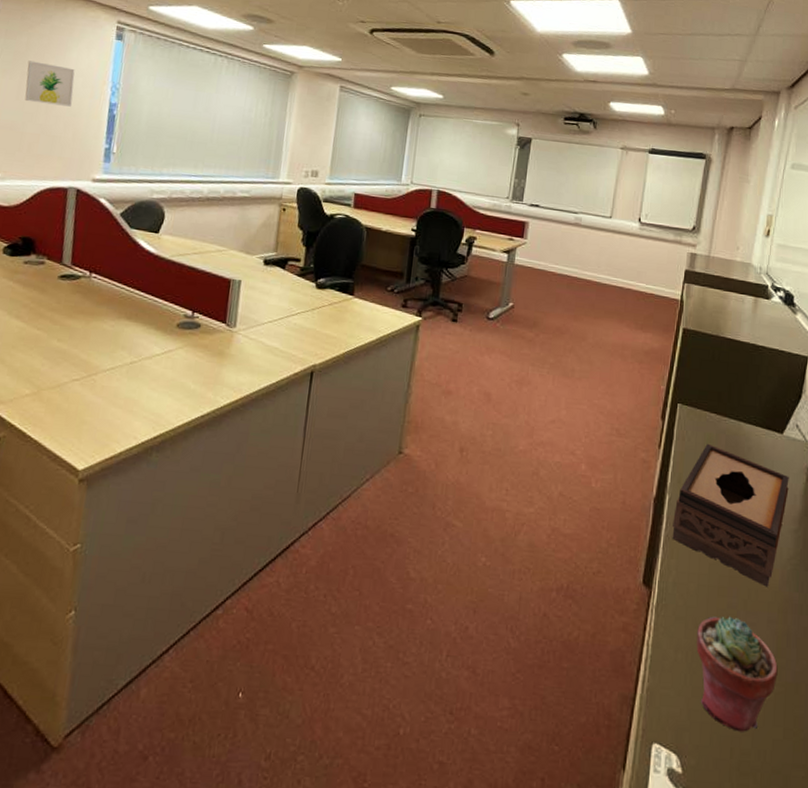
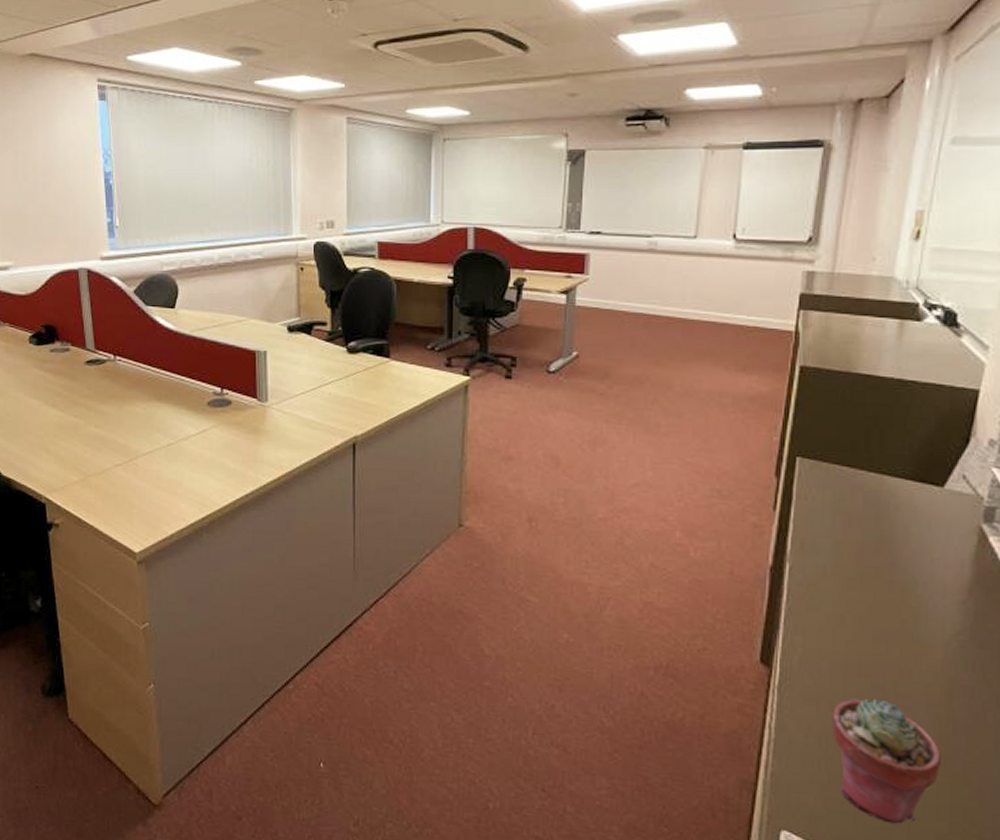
wall art: present [24,60,75,107] -> none [17,137,67,182]
tissue box: present [672,443,789,587] -> none [795,502,954,667]

